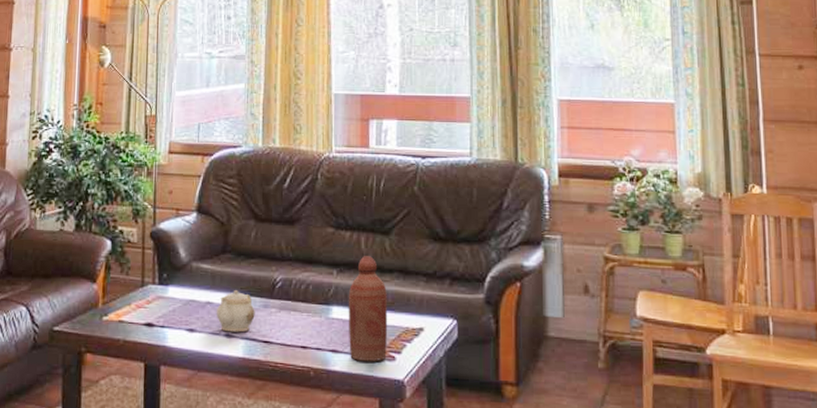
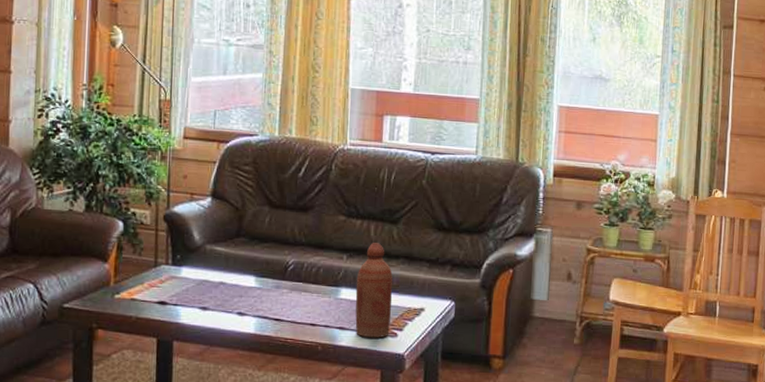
teapot: present [216,290,255,333] -> none [229,272,267,311]

